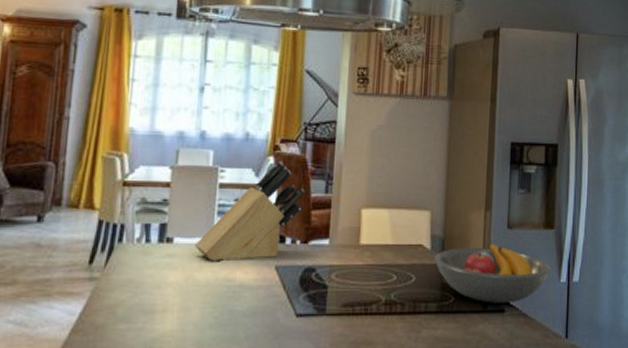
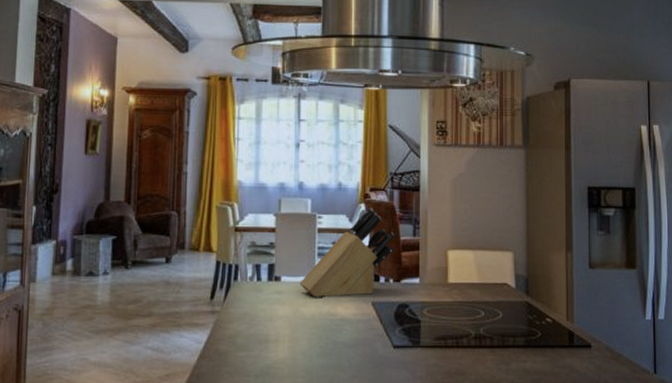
fruit bowl: present [434,242,551,303] -> none [519,281,635,339]

